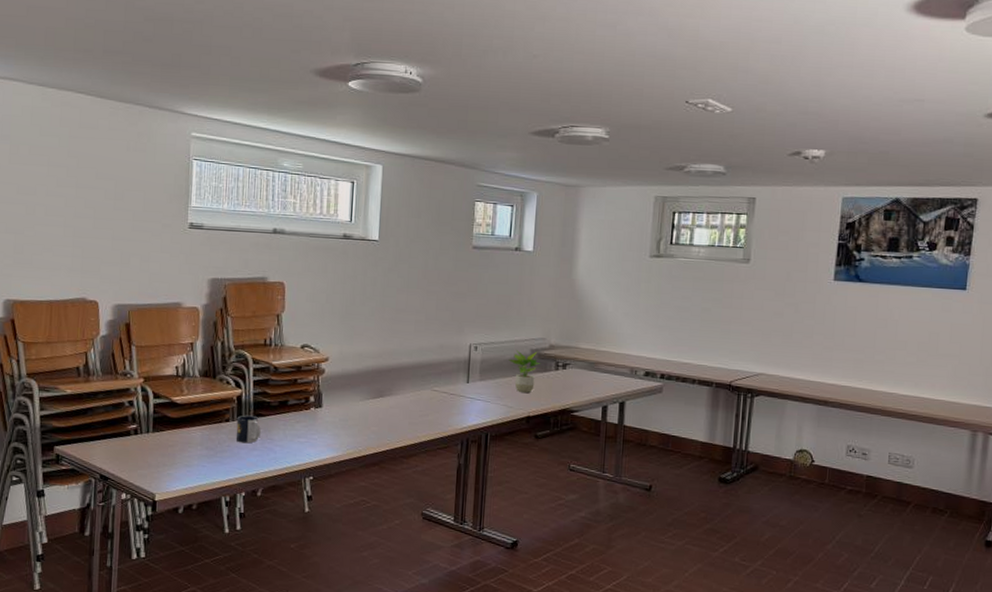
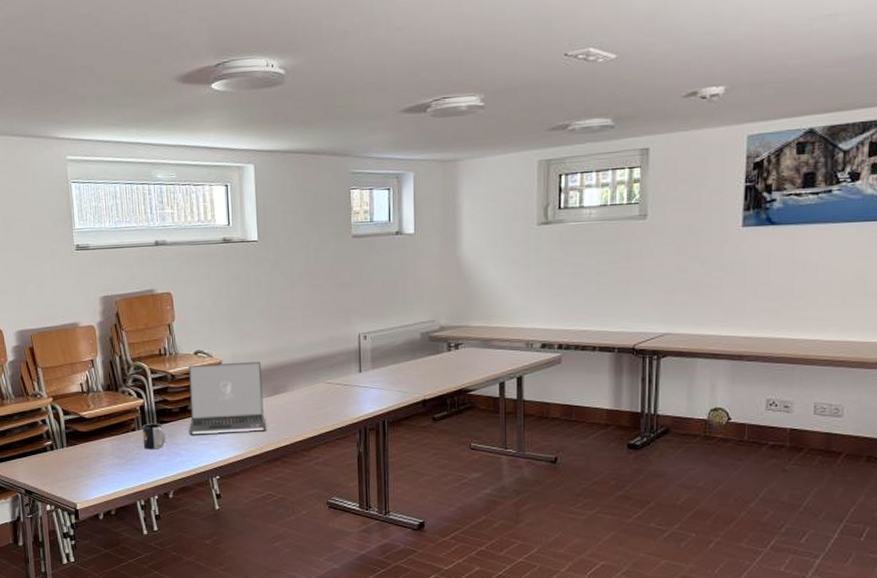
laptop: none [286,358,368,434] -> present [188,361,267,435]
potted plant: present [508,350,541,393] -> none [399,334,432,376]

